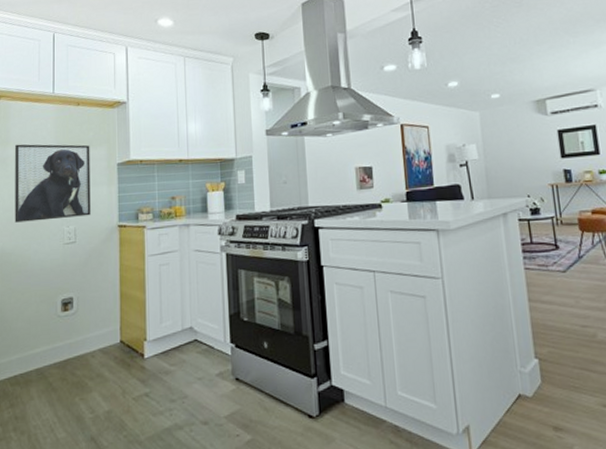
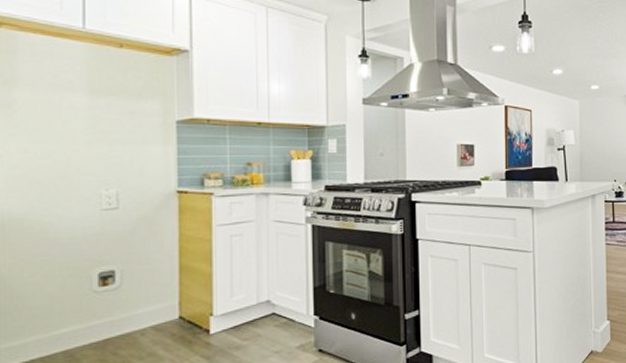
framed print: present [15,144,91,223] -> none [26,87,140,183]

